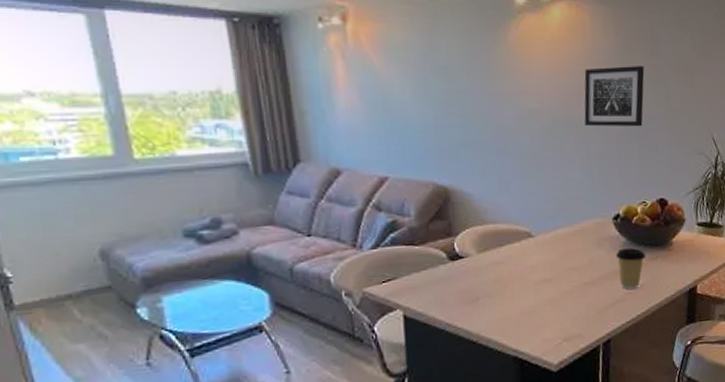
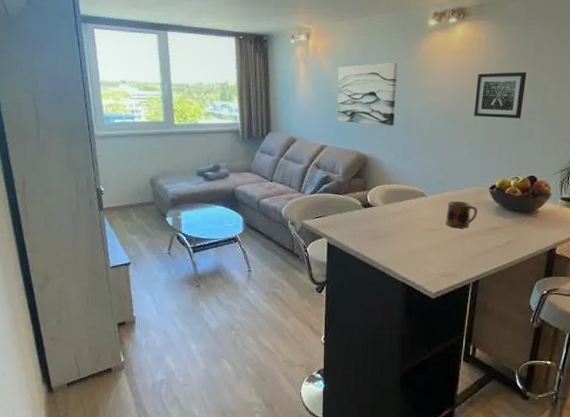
wall art: none [395,56,482,145] -> present [337,63,398,126]
mug: none [562,238,601,276] -> present [446,200,477,229]
coffee cup: present [615,247,645,290] -> none [489,211,514,245]

